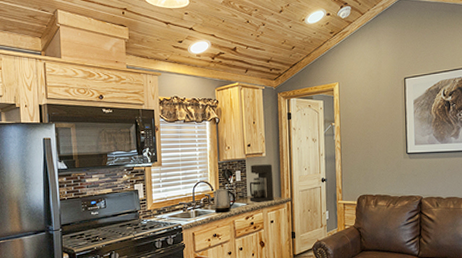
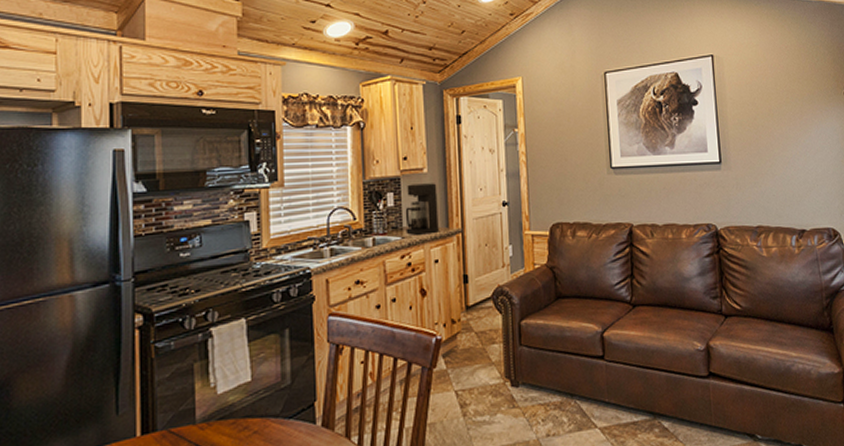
kettle: present [212,188,236,214] -> none [354,216,387,252]

